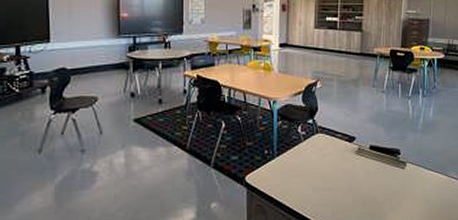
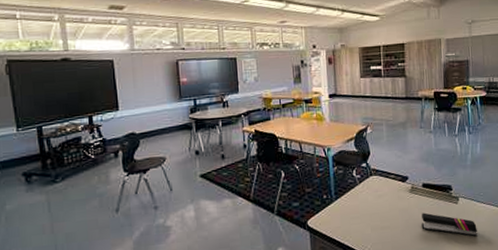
stapler: none [365,176,422,205] -> present [421,212,477,237]

